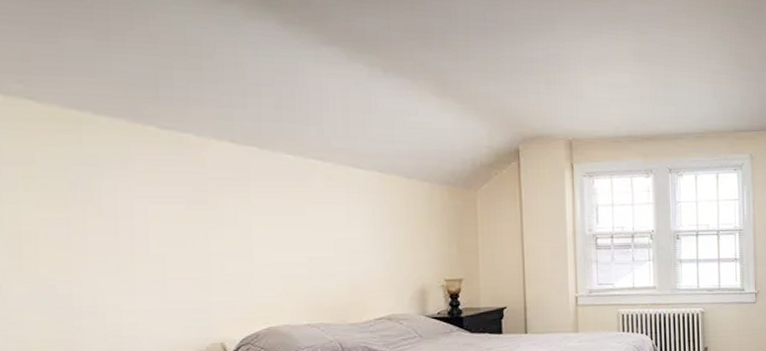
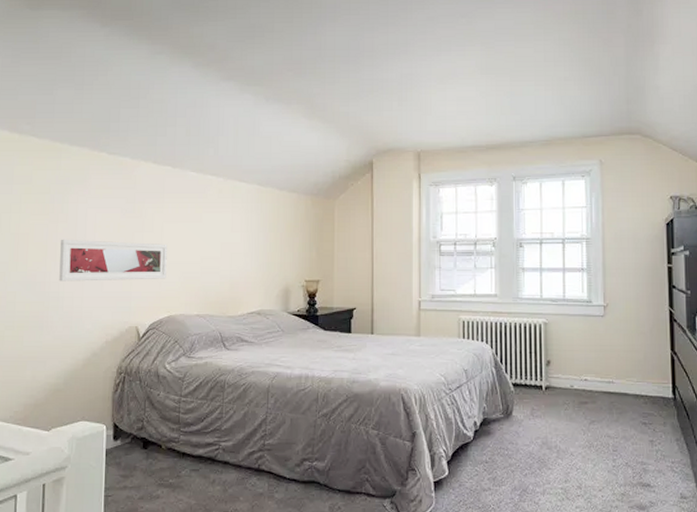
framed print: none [93,238,261,293] -> present [59,239,167,281]

